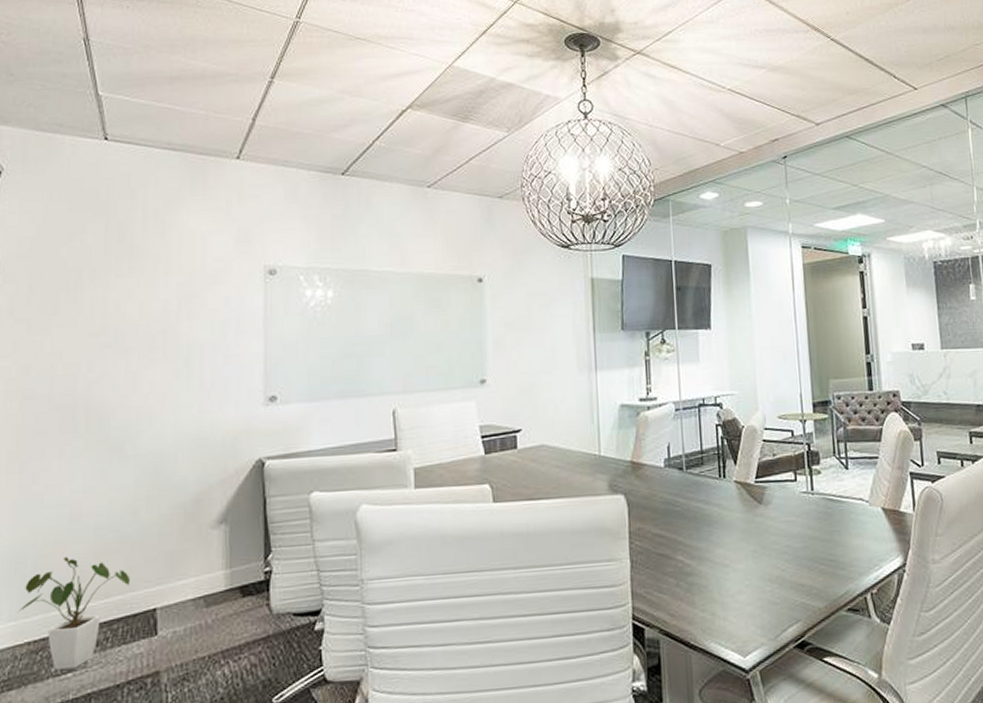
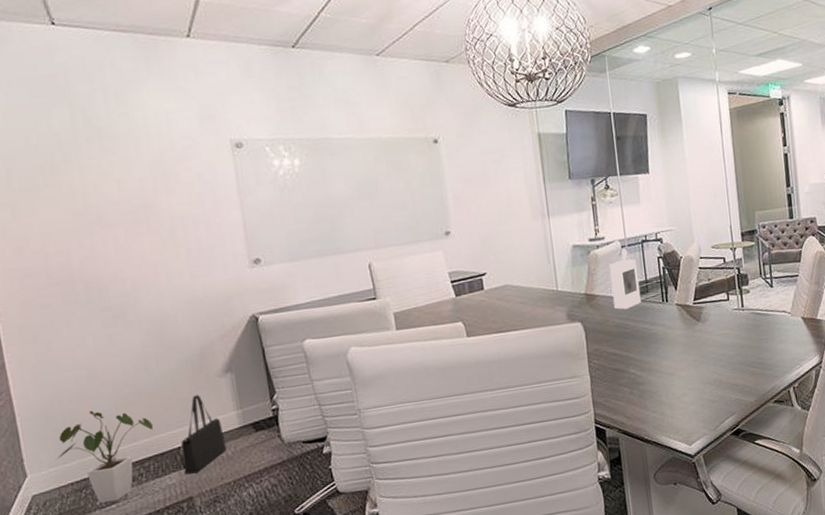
tote bag: none [155,547,207,643] -> present [181,395,227,475]
tissue box: none [660,412,696,484] -> present [609,248,642,310]

